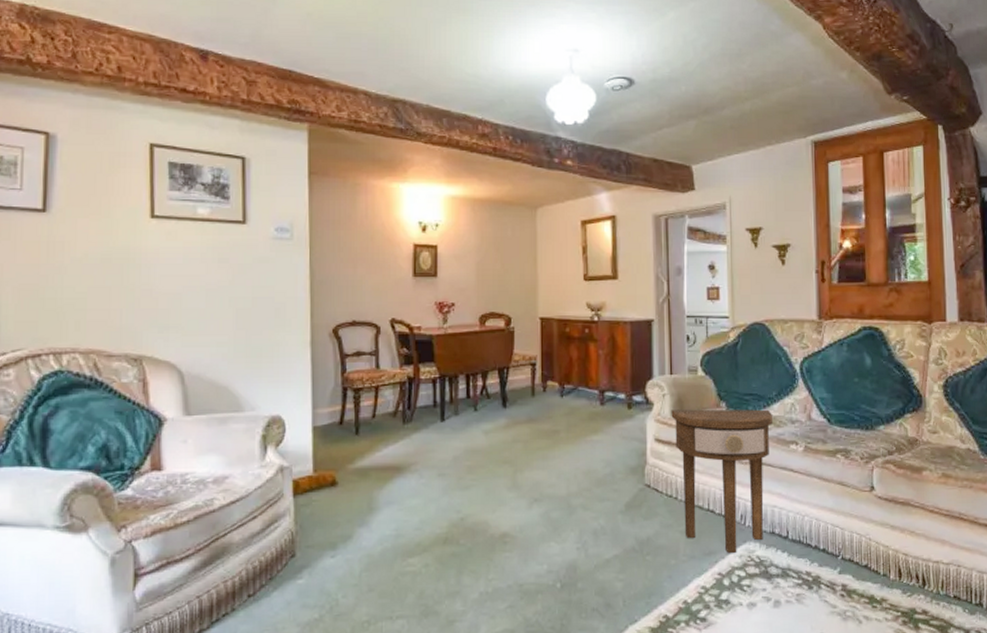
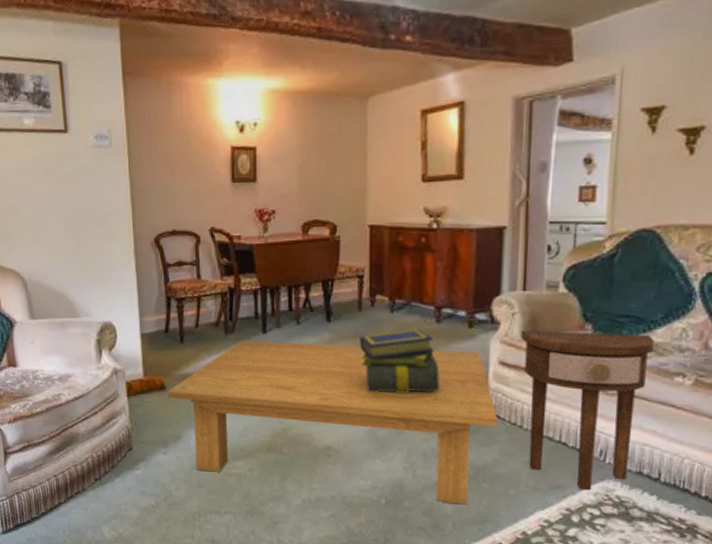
coffee table: none [338,429,656,580] -> present [167,341,497,505]
stack of books: none [534,411,605,474] -> present [360,329,440,394]

